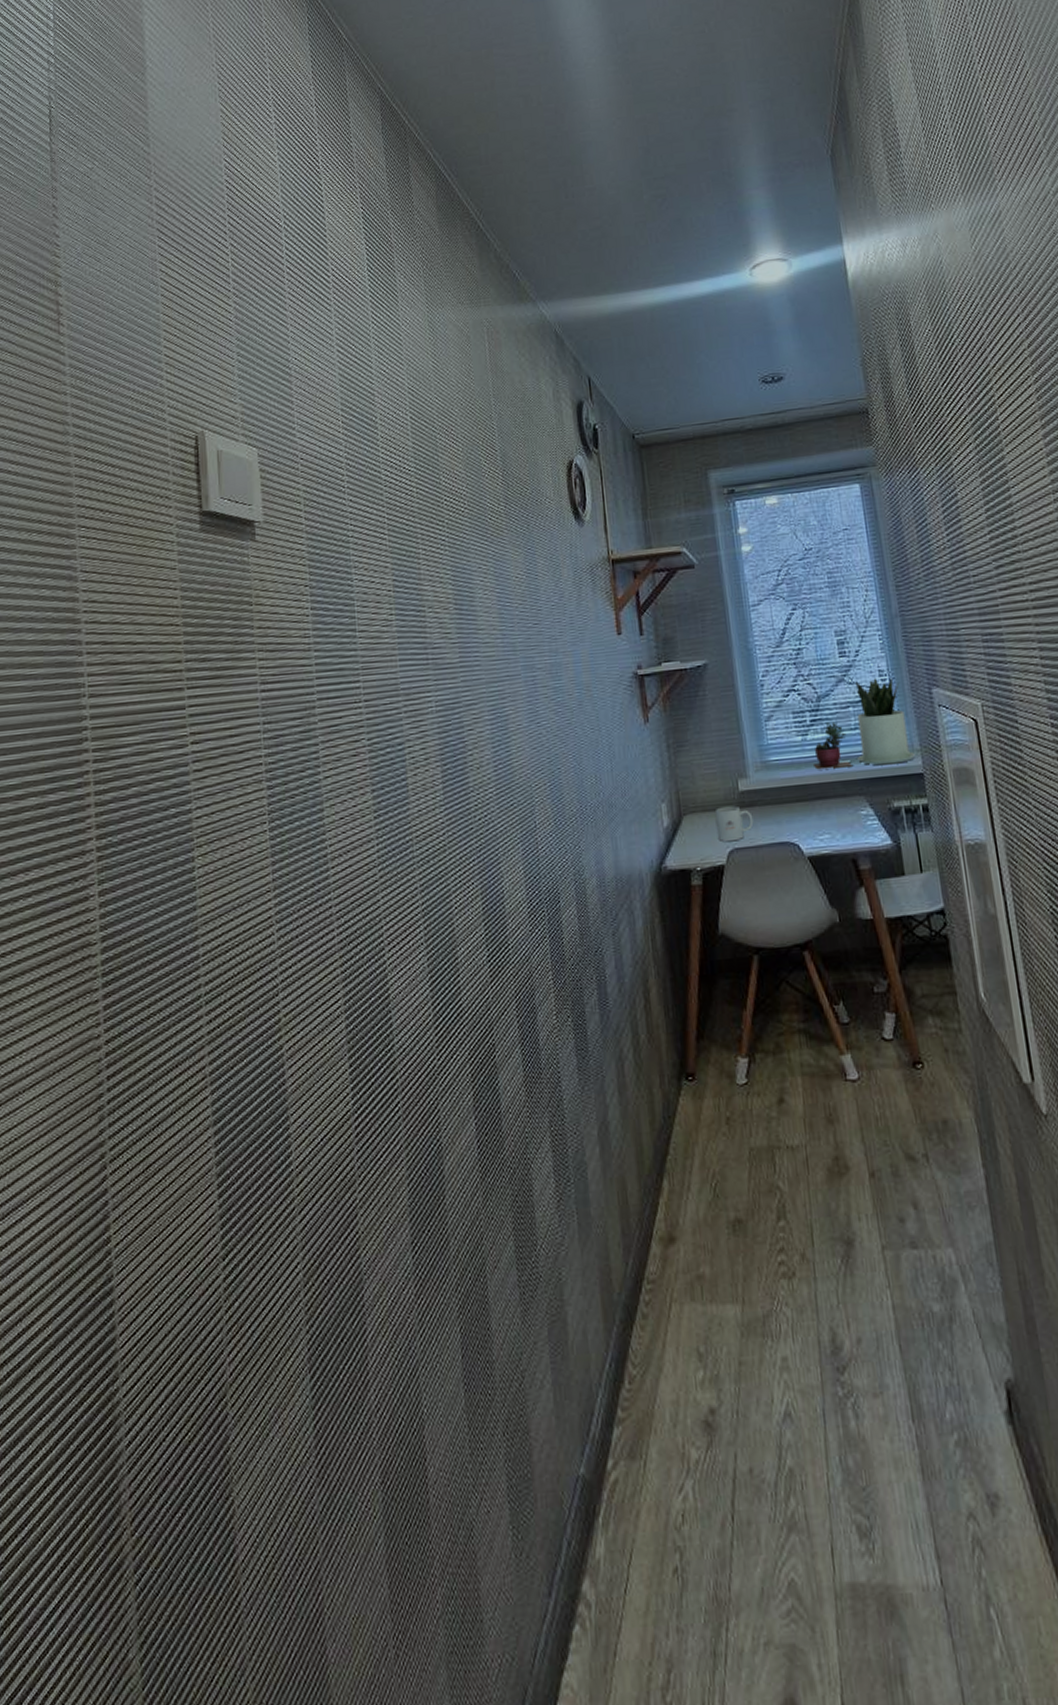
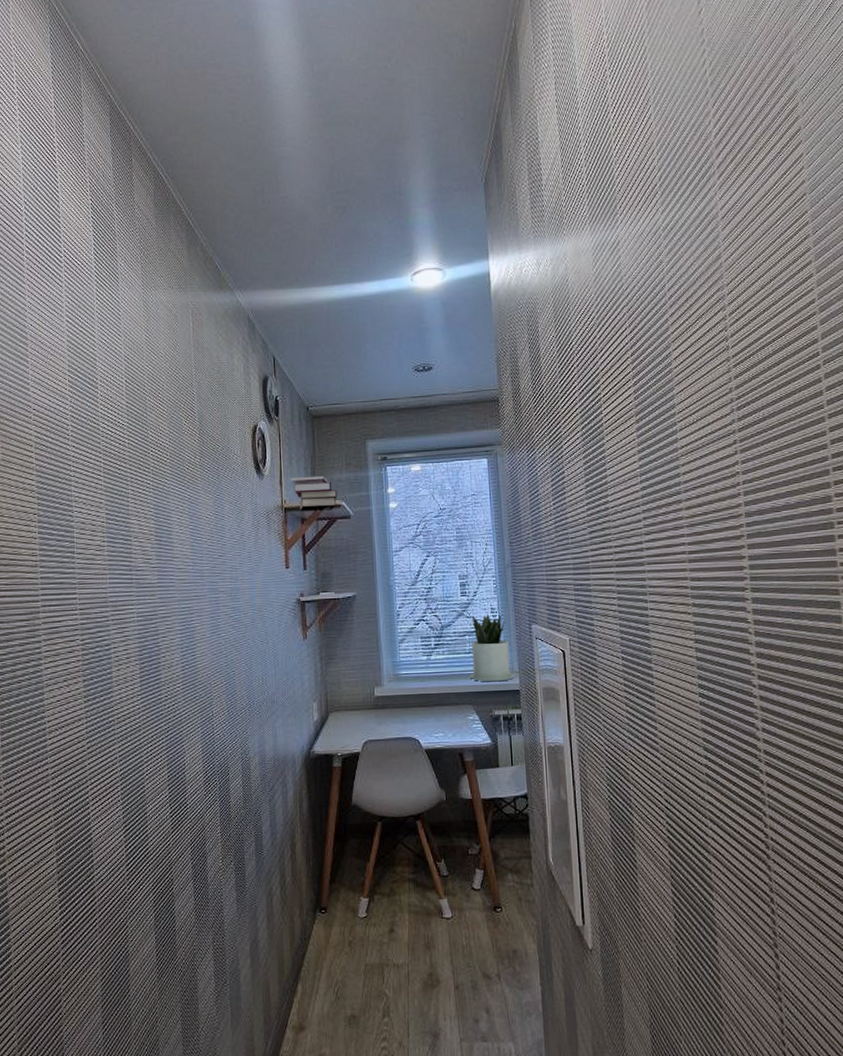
books: none [617,517,677,563] -> present [290,475,338,512]
mug: present [715,805,754,843] -> none [354,707,385,735]
succulent plant: present [812,722,852,770] -> none [434,646,465,683]

